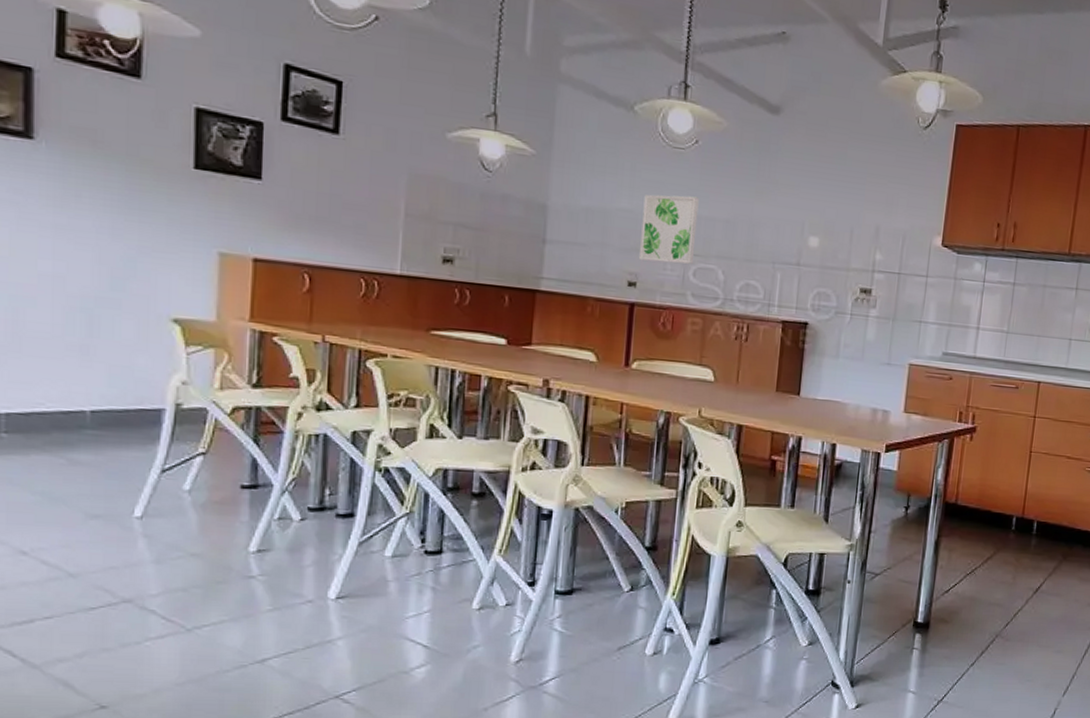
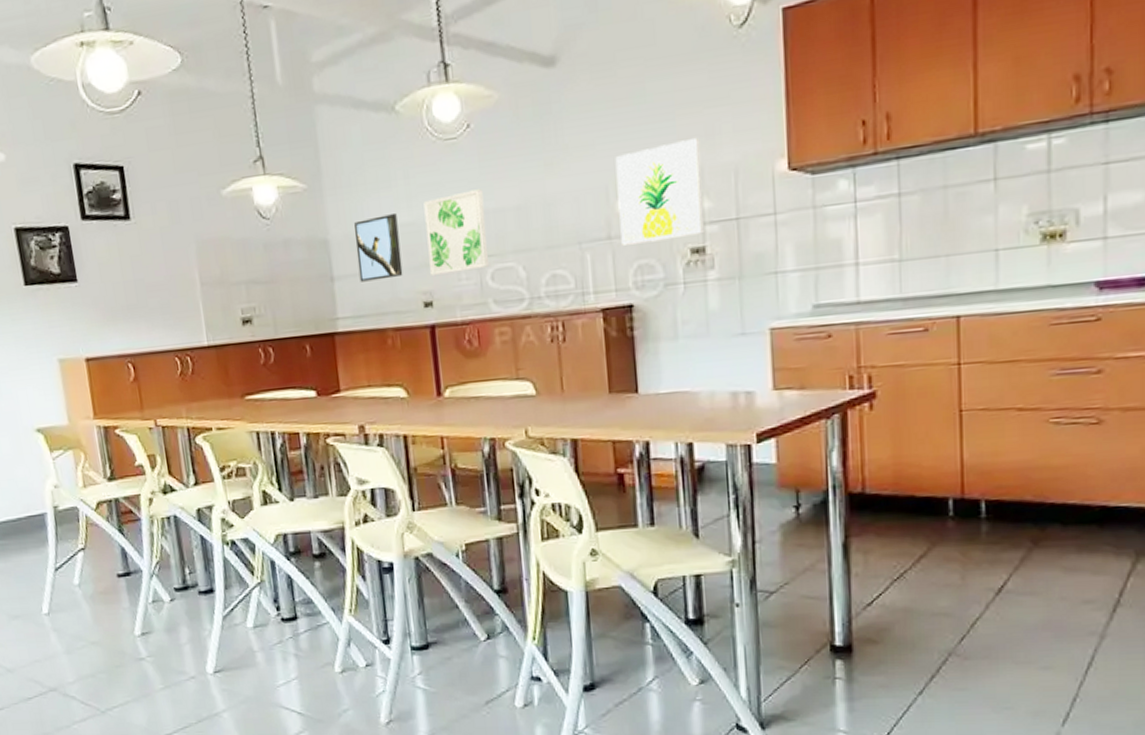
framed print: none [571,196,618,254] -> present [354,214,403,282]
wall art: none [807,200,881,279] -> present [615,137,704,246]

